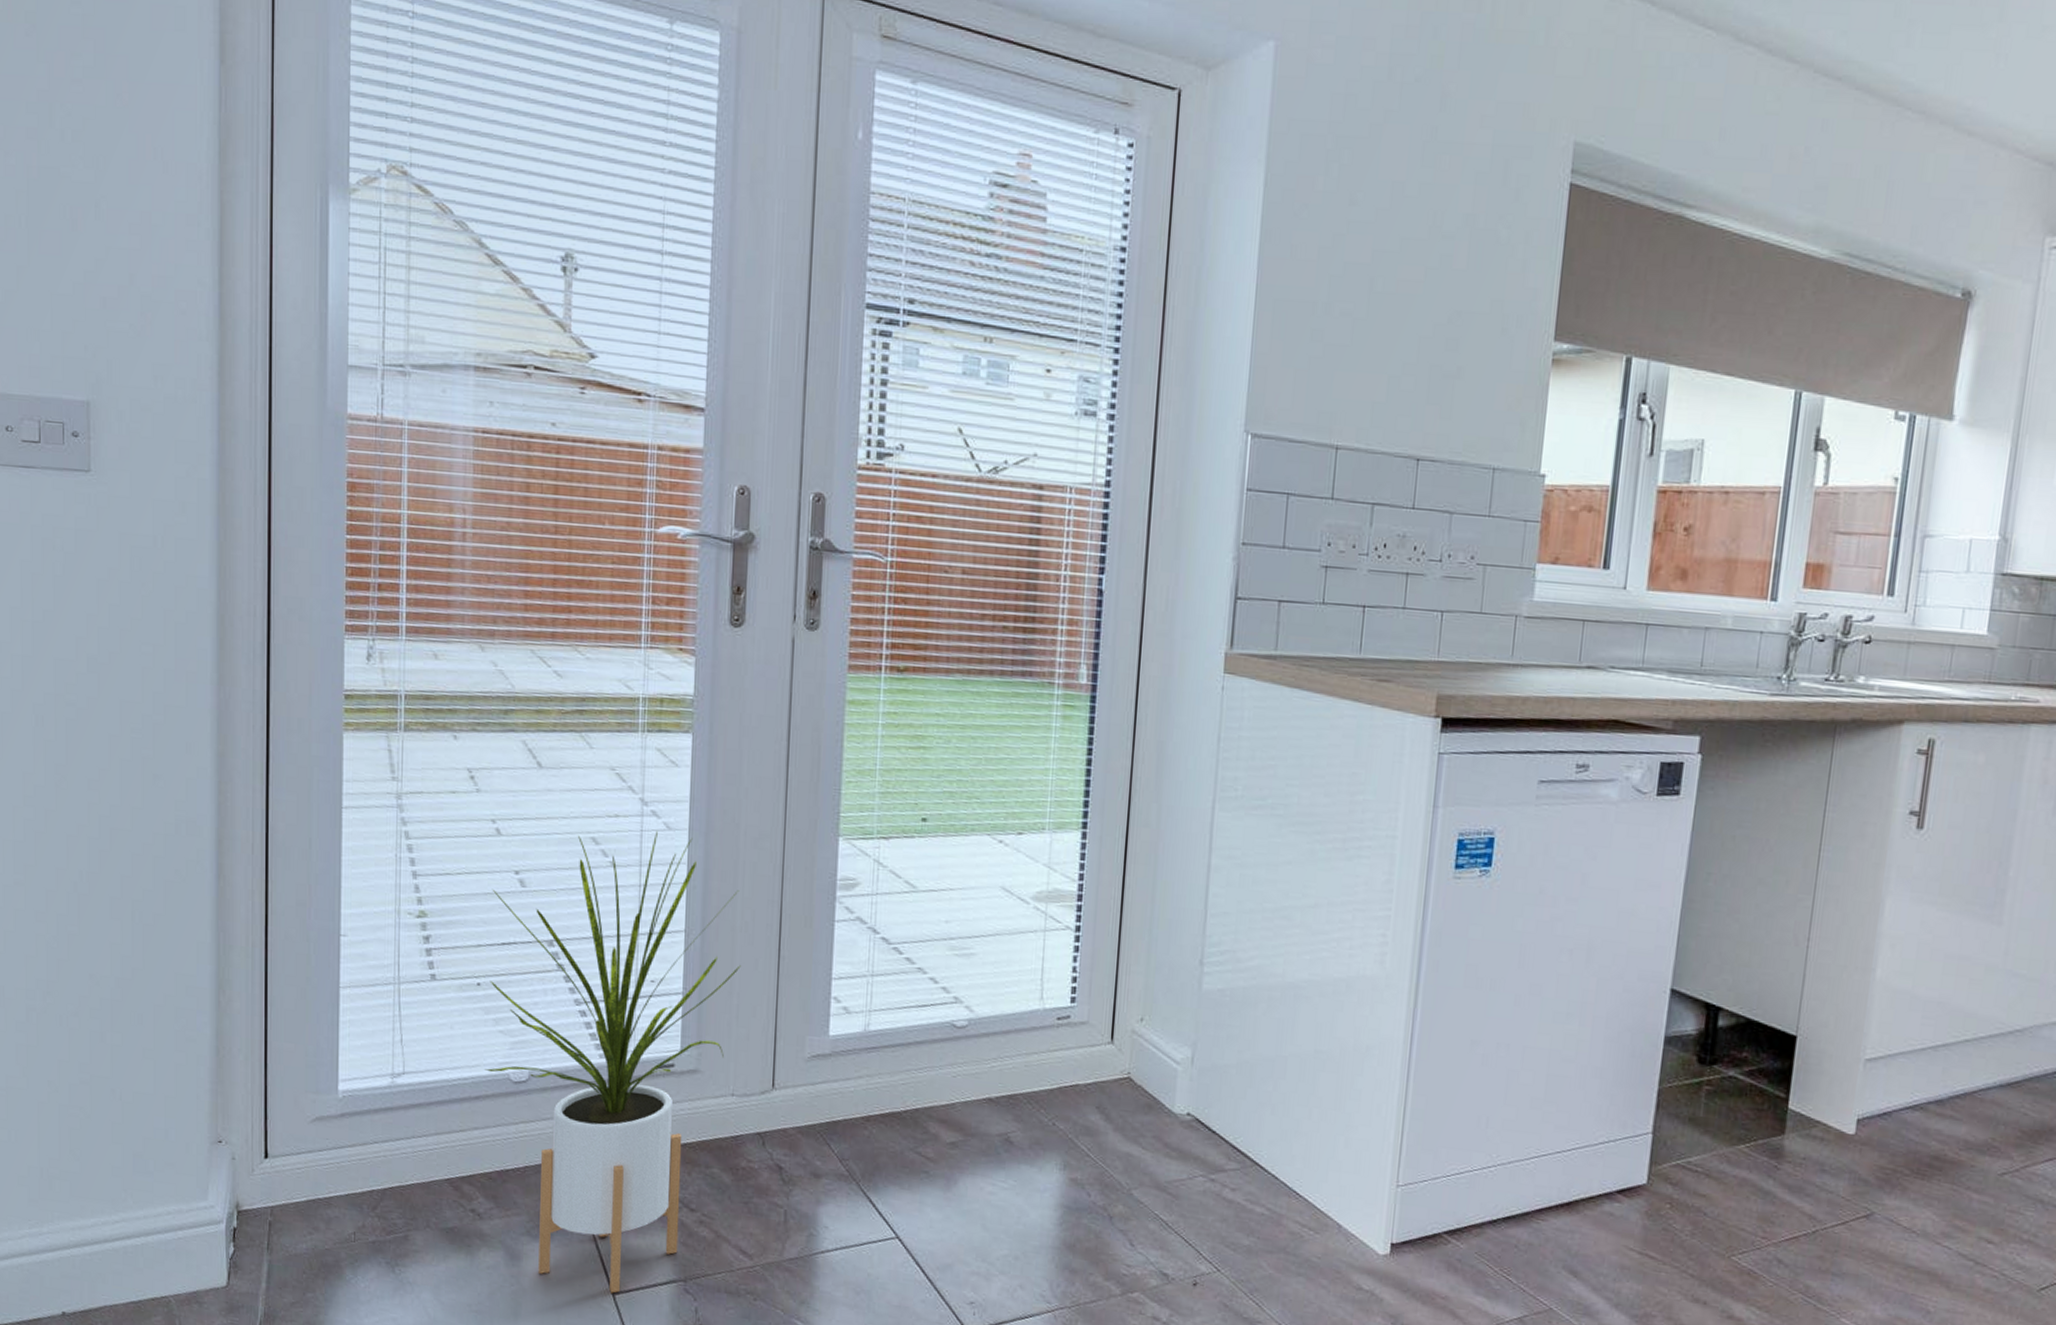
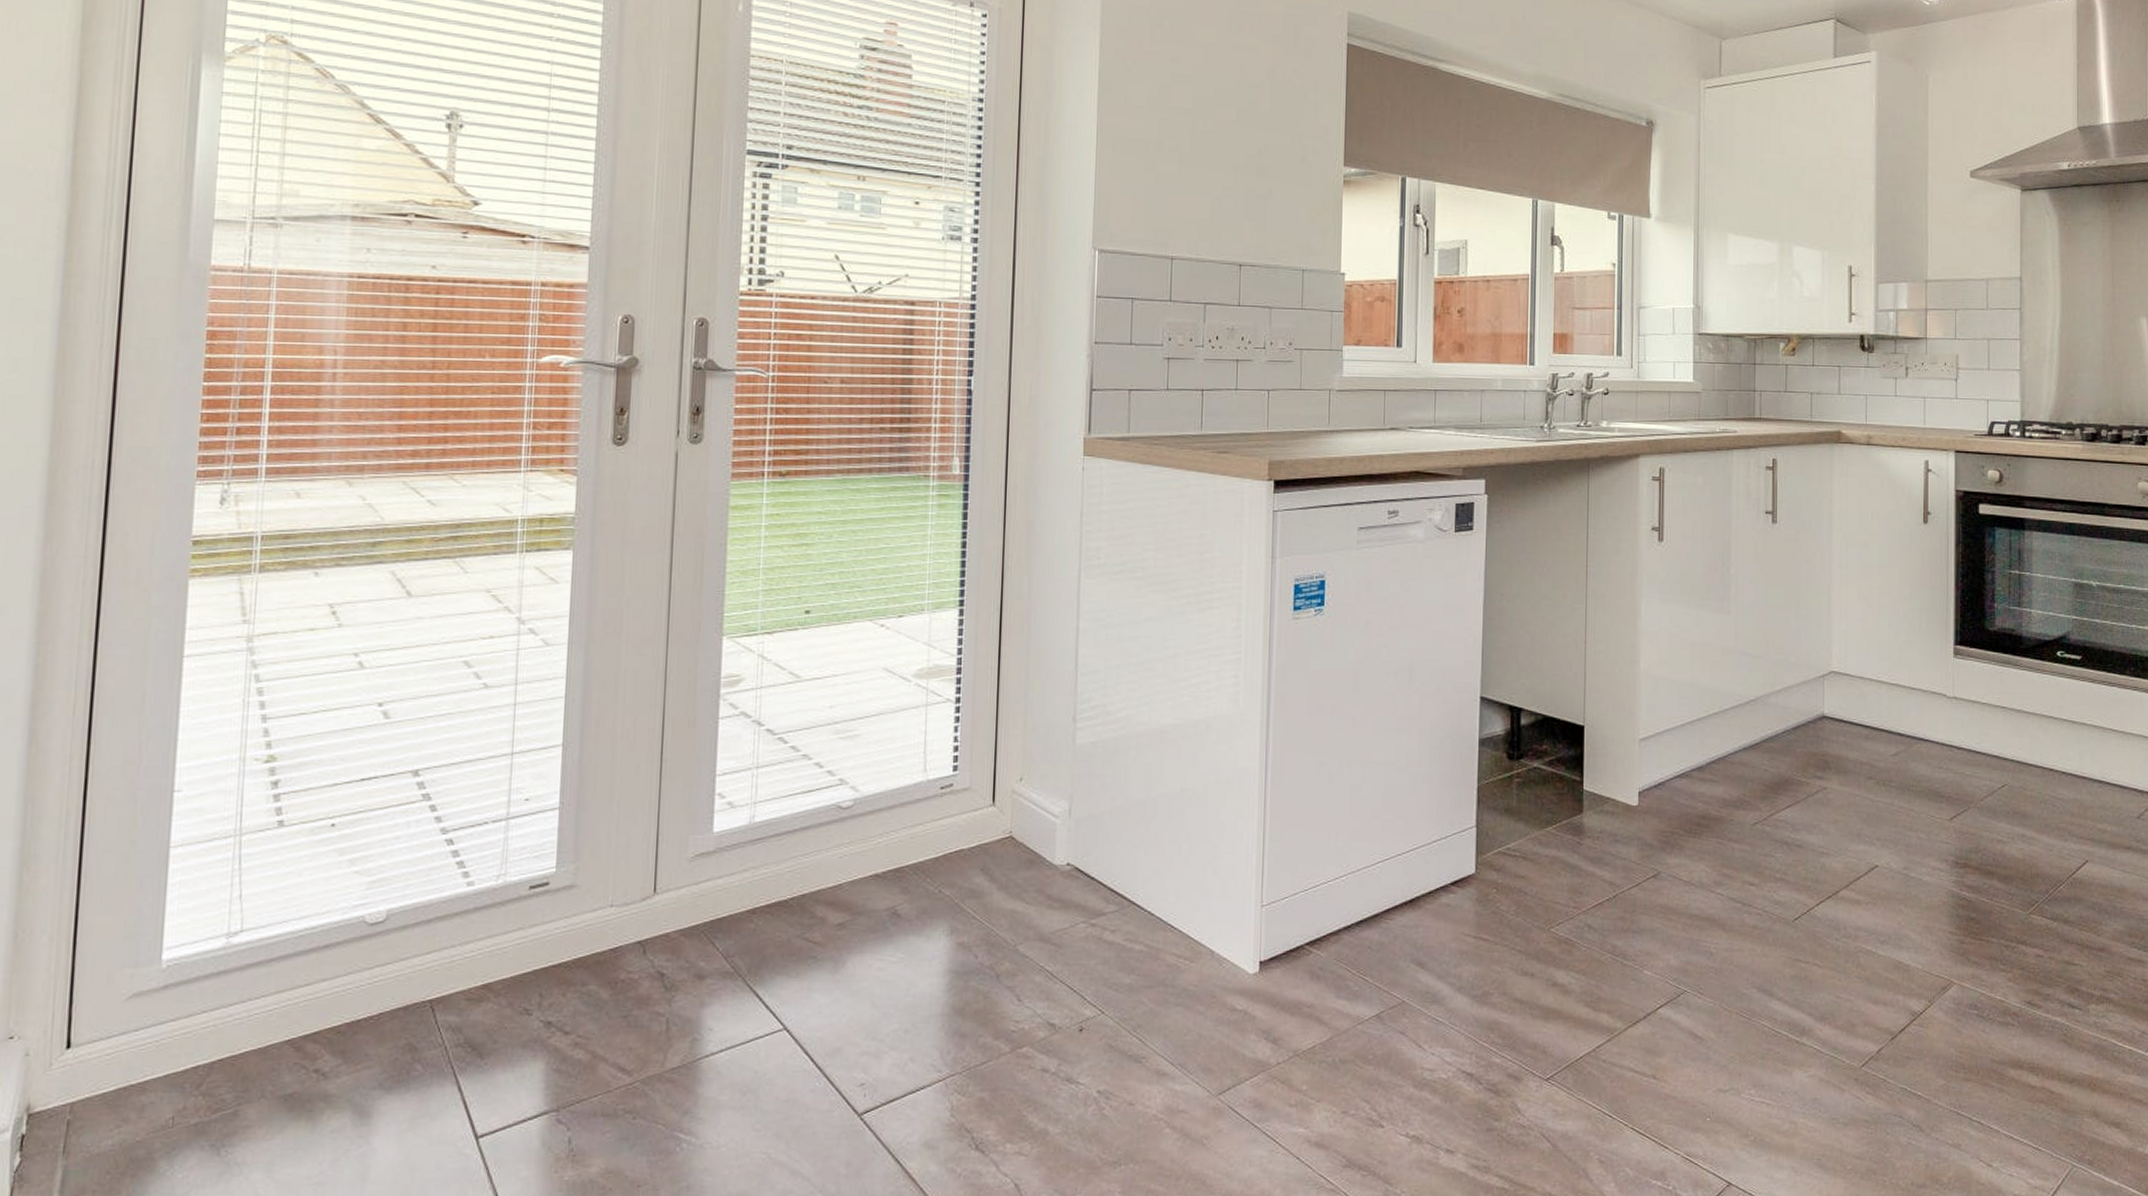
house plant: present [485,831,741,1294] -> none [336,648,621,1137]

